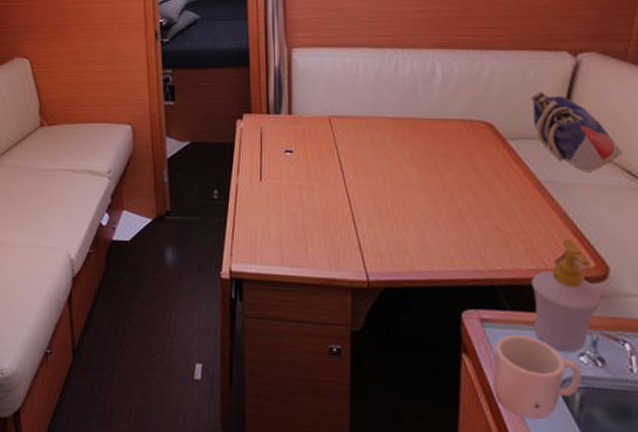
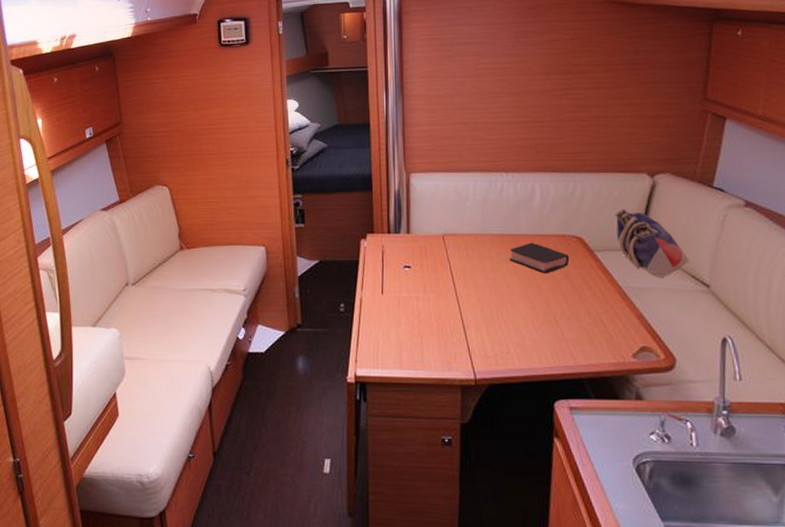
book: none [406,127,478,164] -> present [509,242,570,274]
mug: present [492,334,583,421] -> none [579,420,652,491]
soap bottle: present [531,239,603,354] -> none [612,336,670,433]

